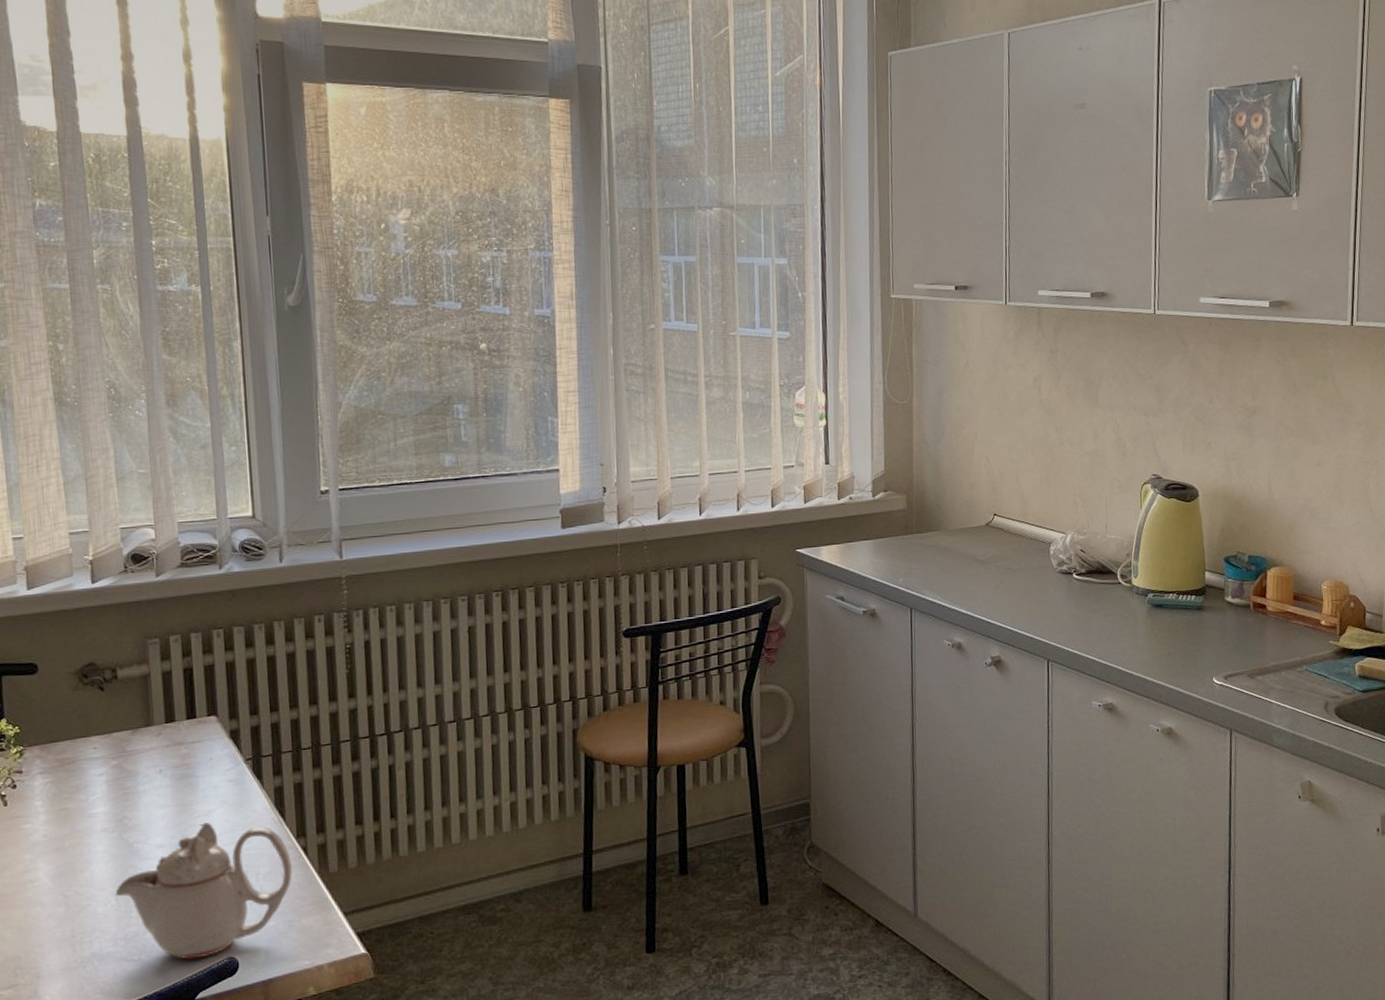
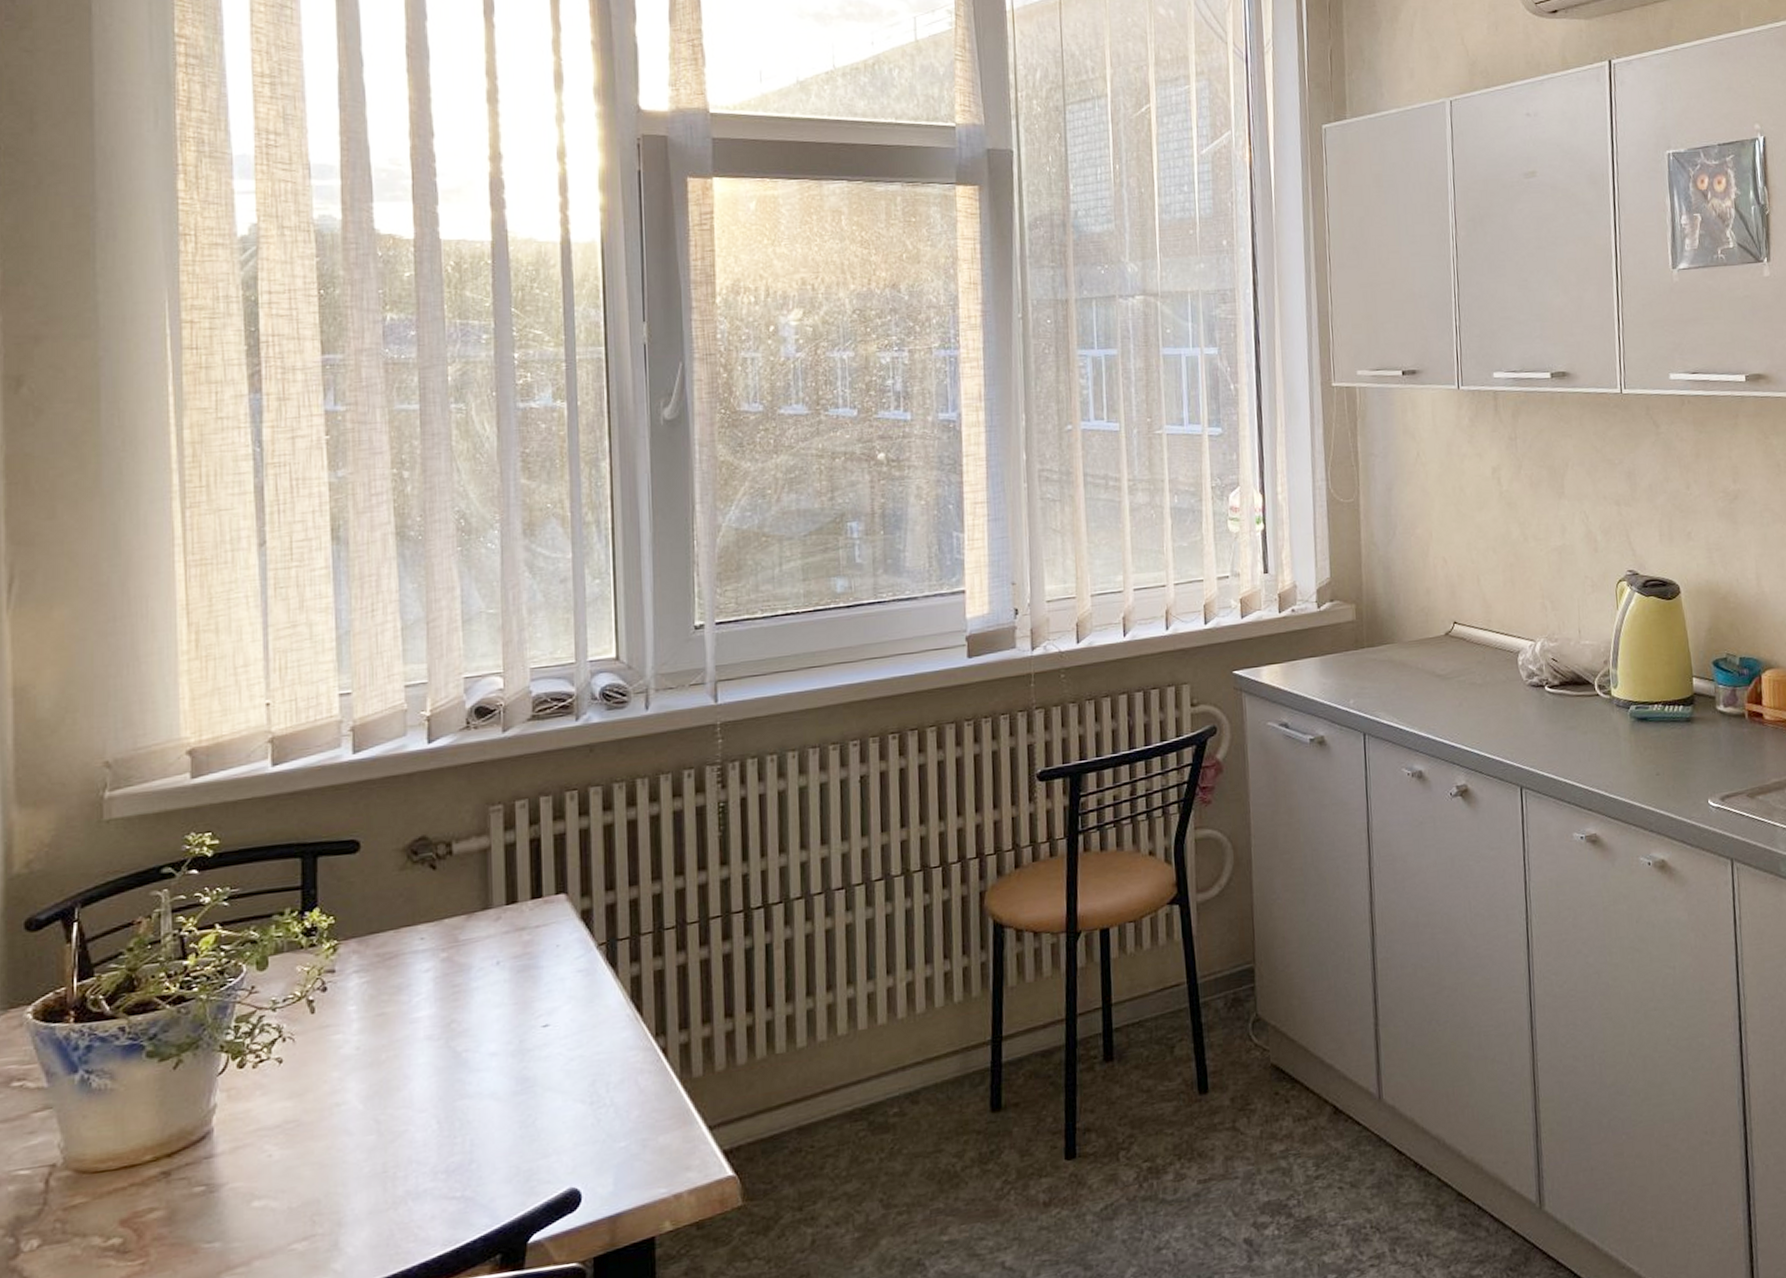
teapot: present [115,822,293,960] -> none [437,1023,649,1194]

